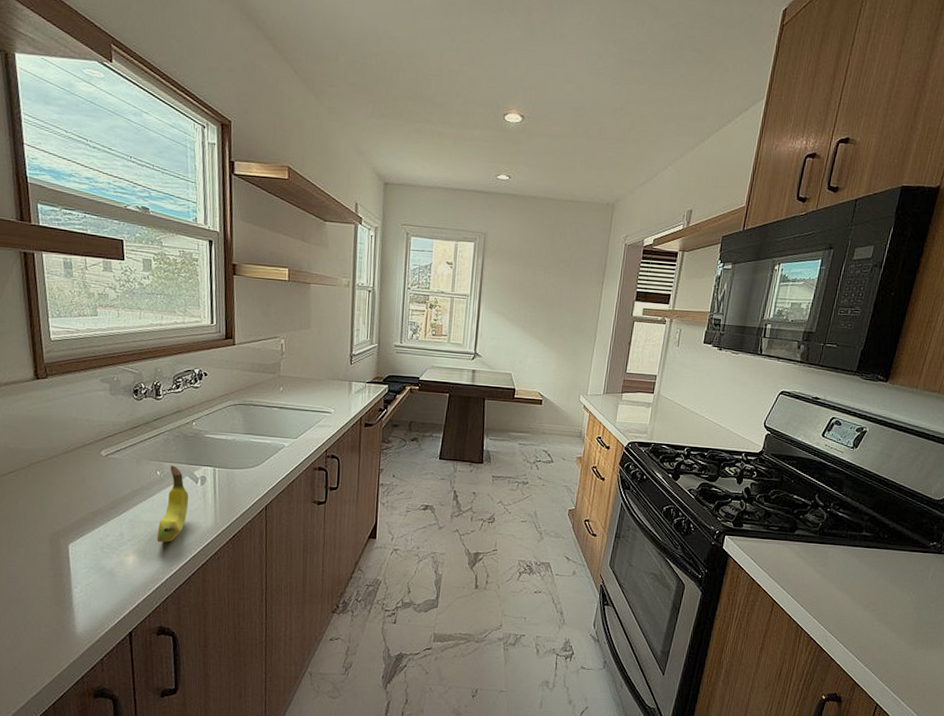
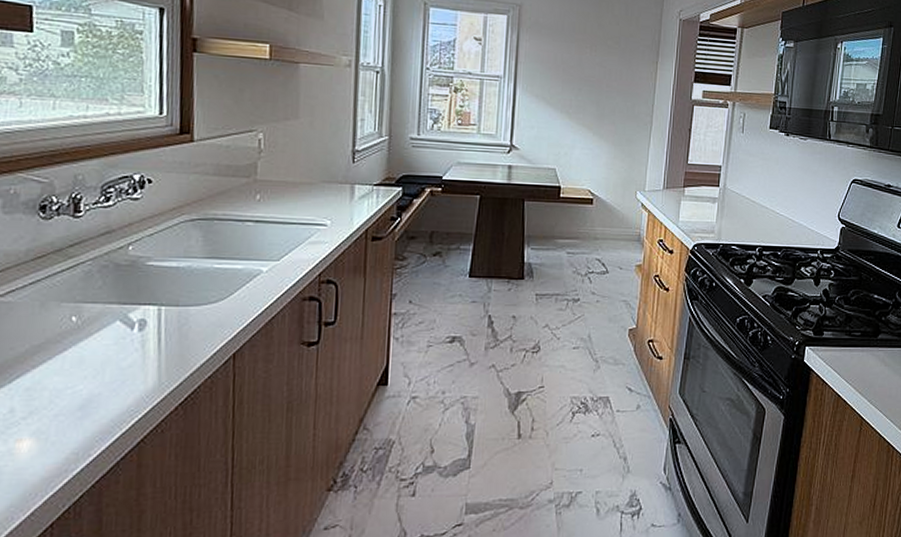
fruit: present [157,465,188,543] -> none [67,307,119,418]

